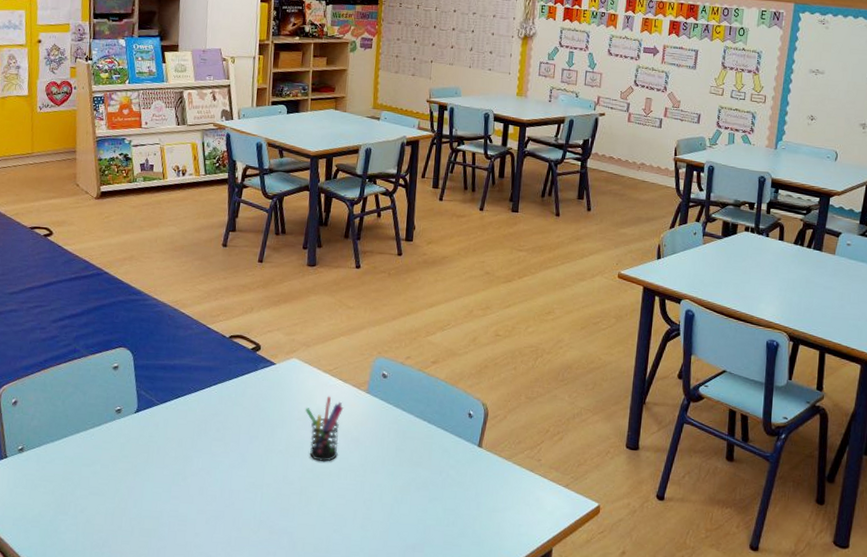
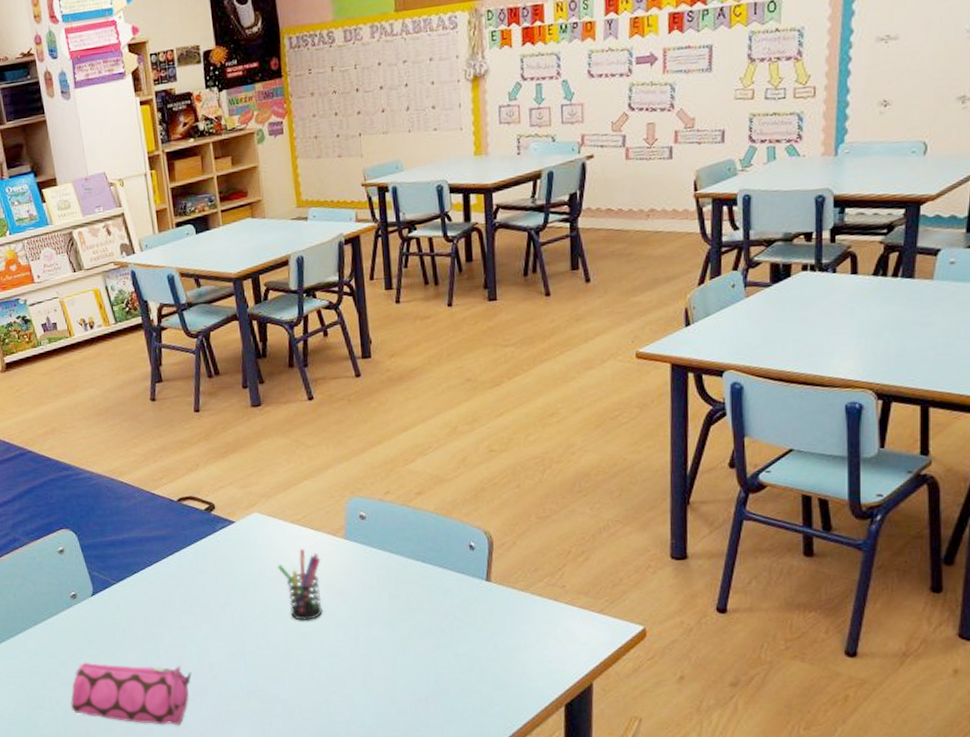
pencil case: none [93,474,212,545] -> present [70,662,192,725]

